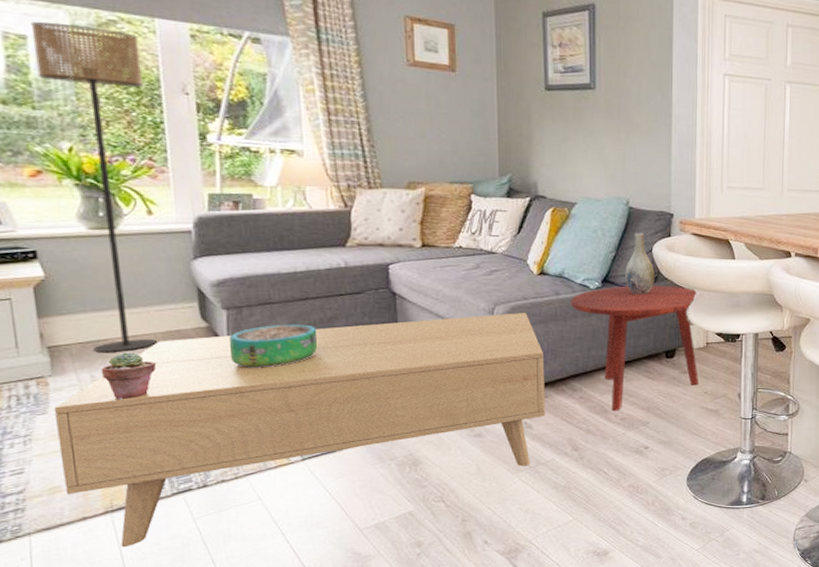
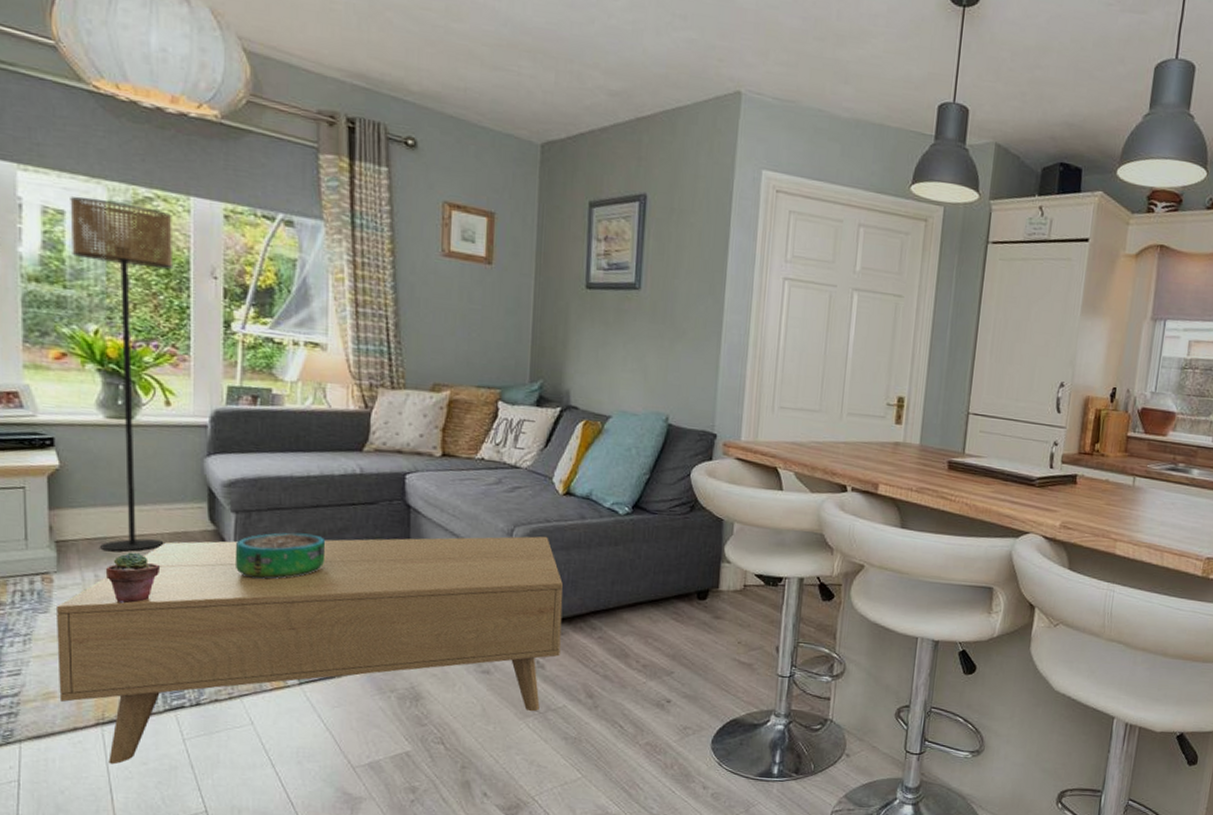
side table: present [570,285,699,411] -> none [596,513,739,657]
vase: present [625,232,655,294] -> none [658,453,692,524]

